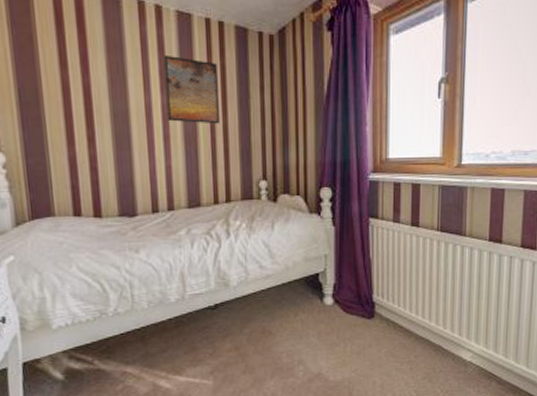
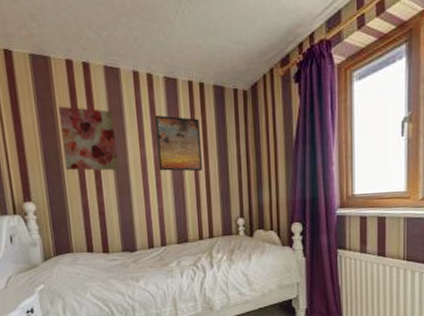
wall art: none [39,34,117,118] -> present [58,106,119,171]

